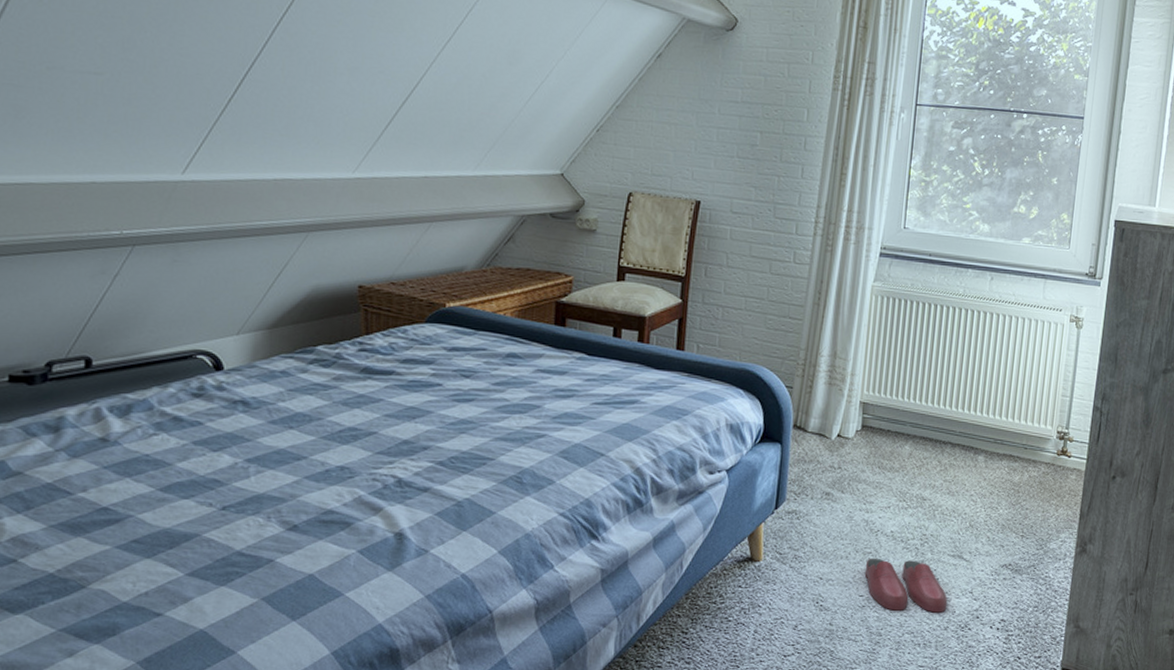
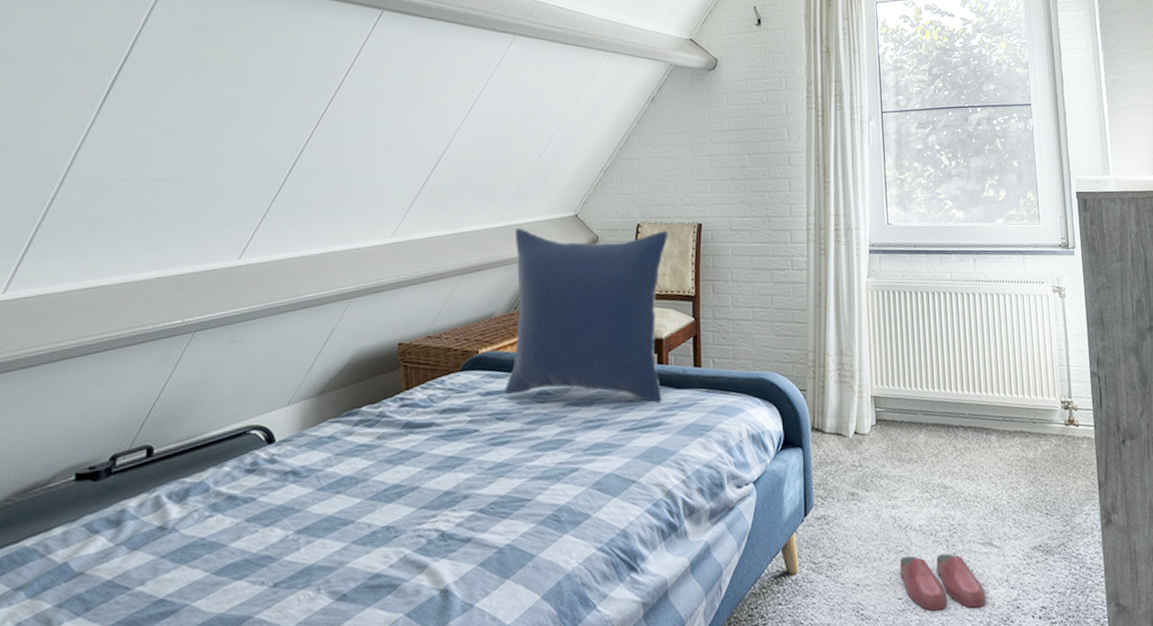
pillow: none [472,179,663,382] -> present [505,227,669,404]

